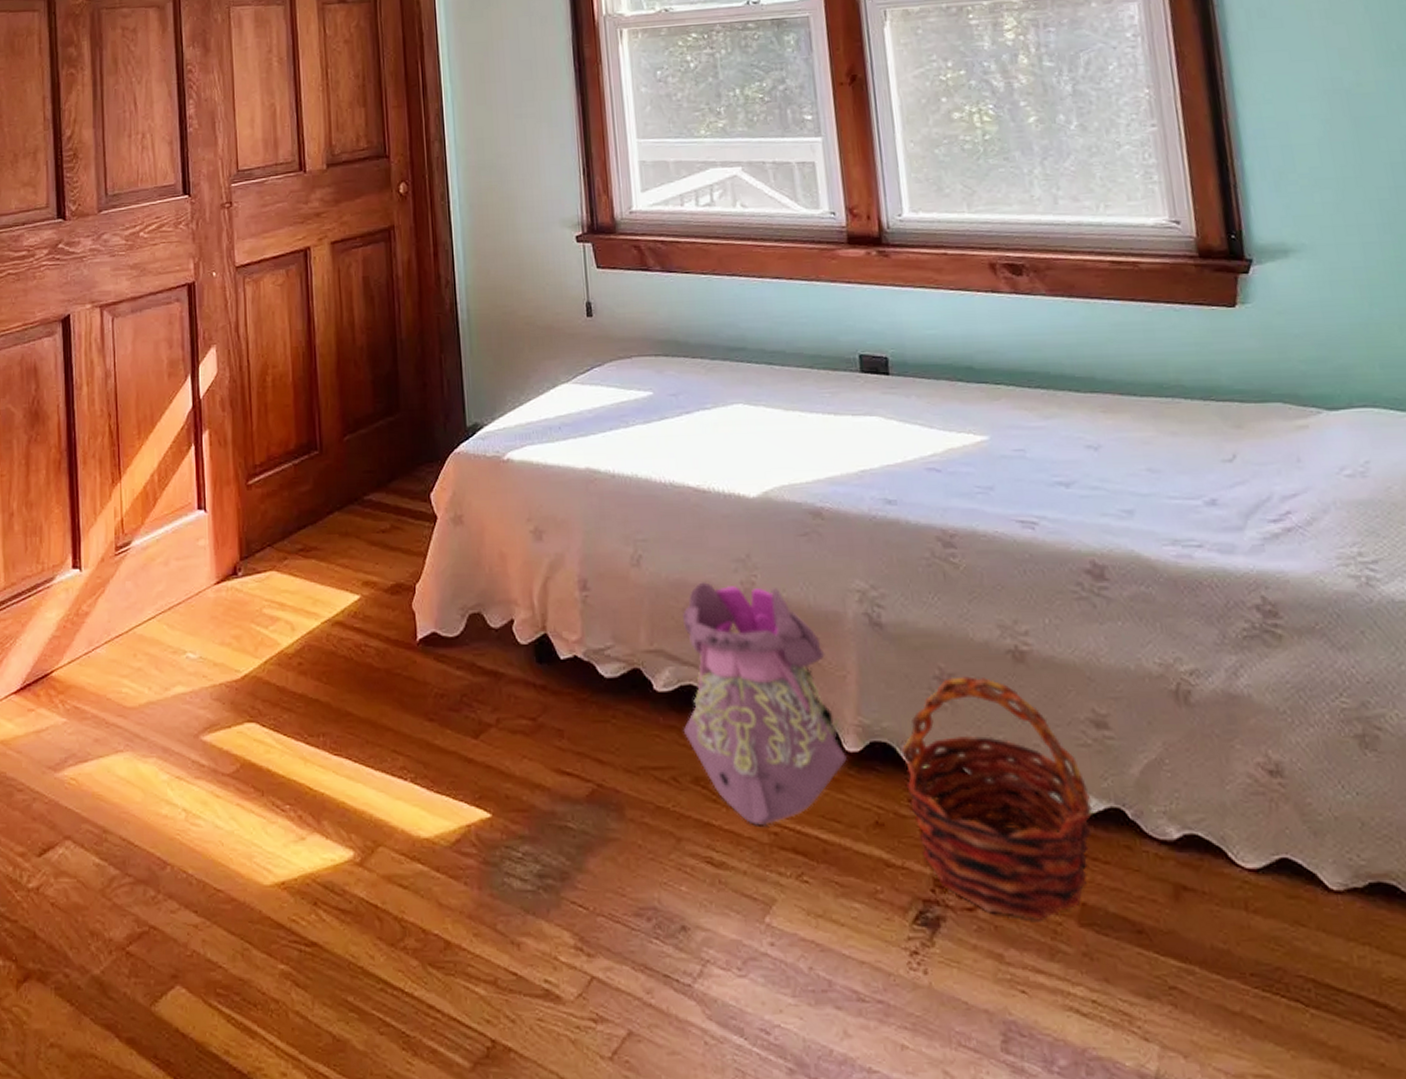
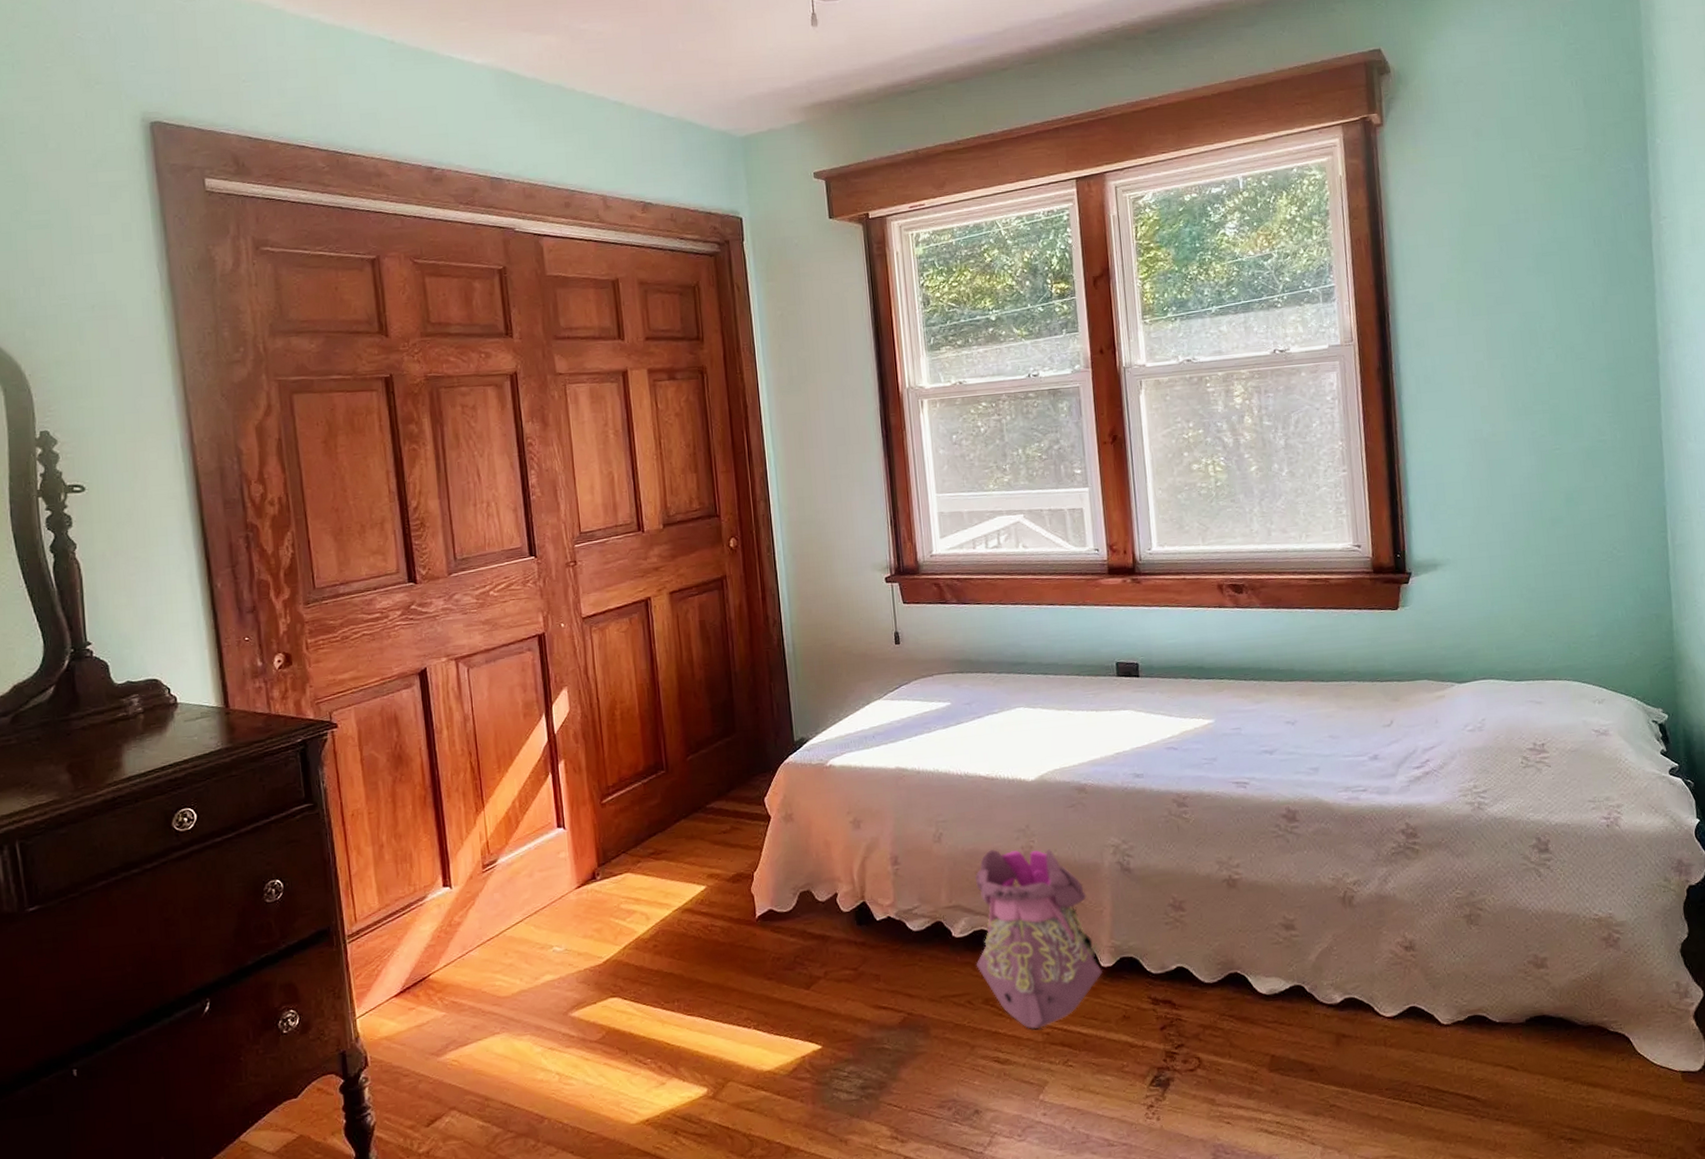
basket: present [901,676,1092,919] -> none [1143,901,1281,1072]

